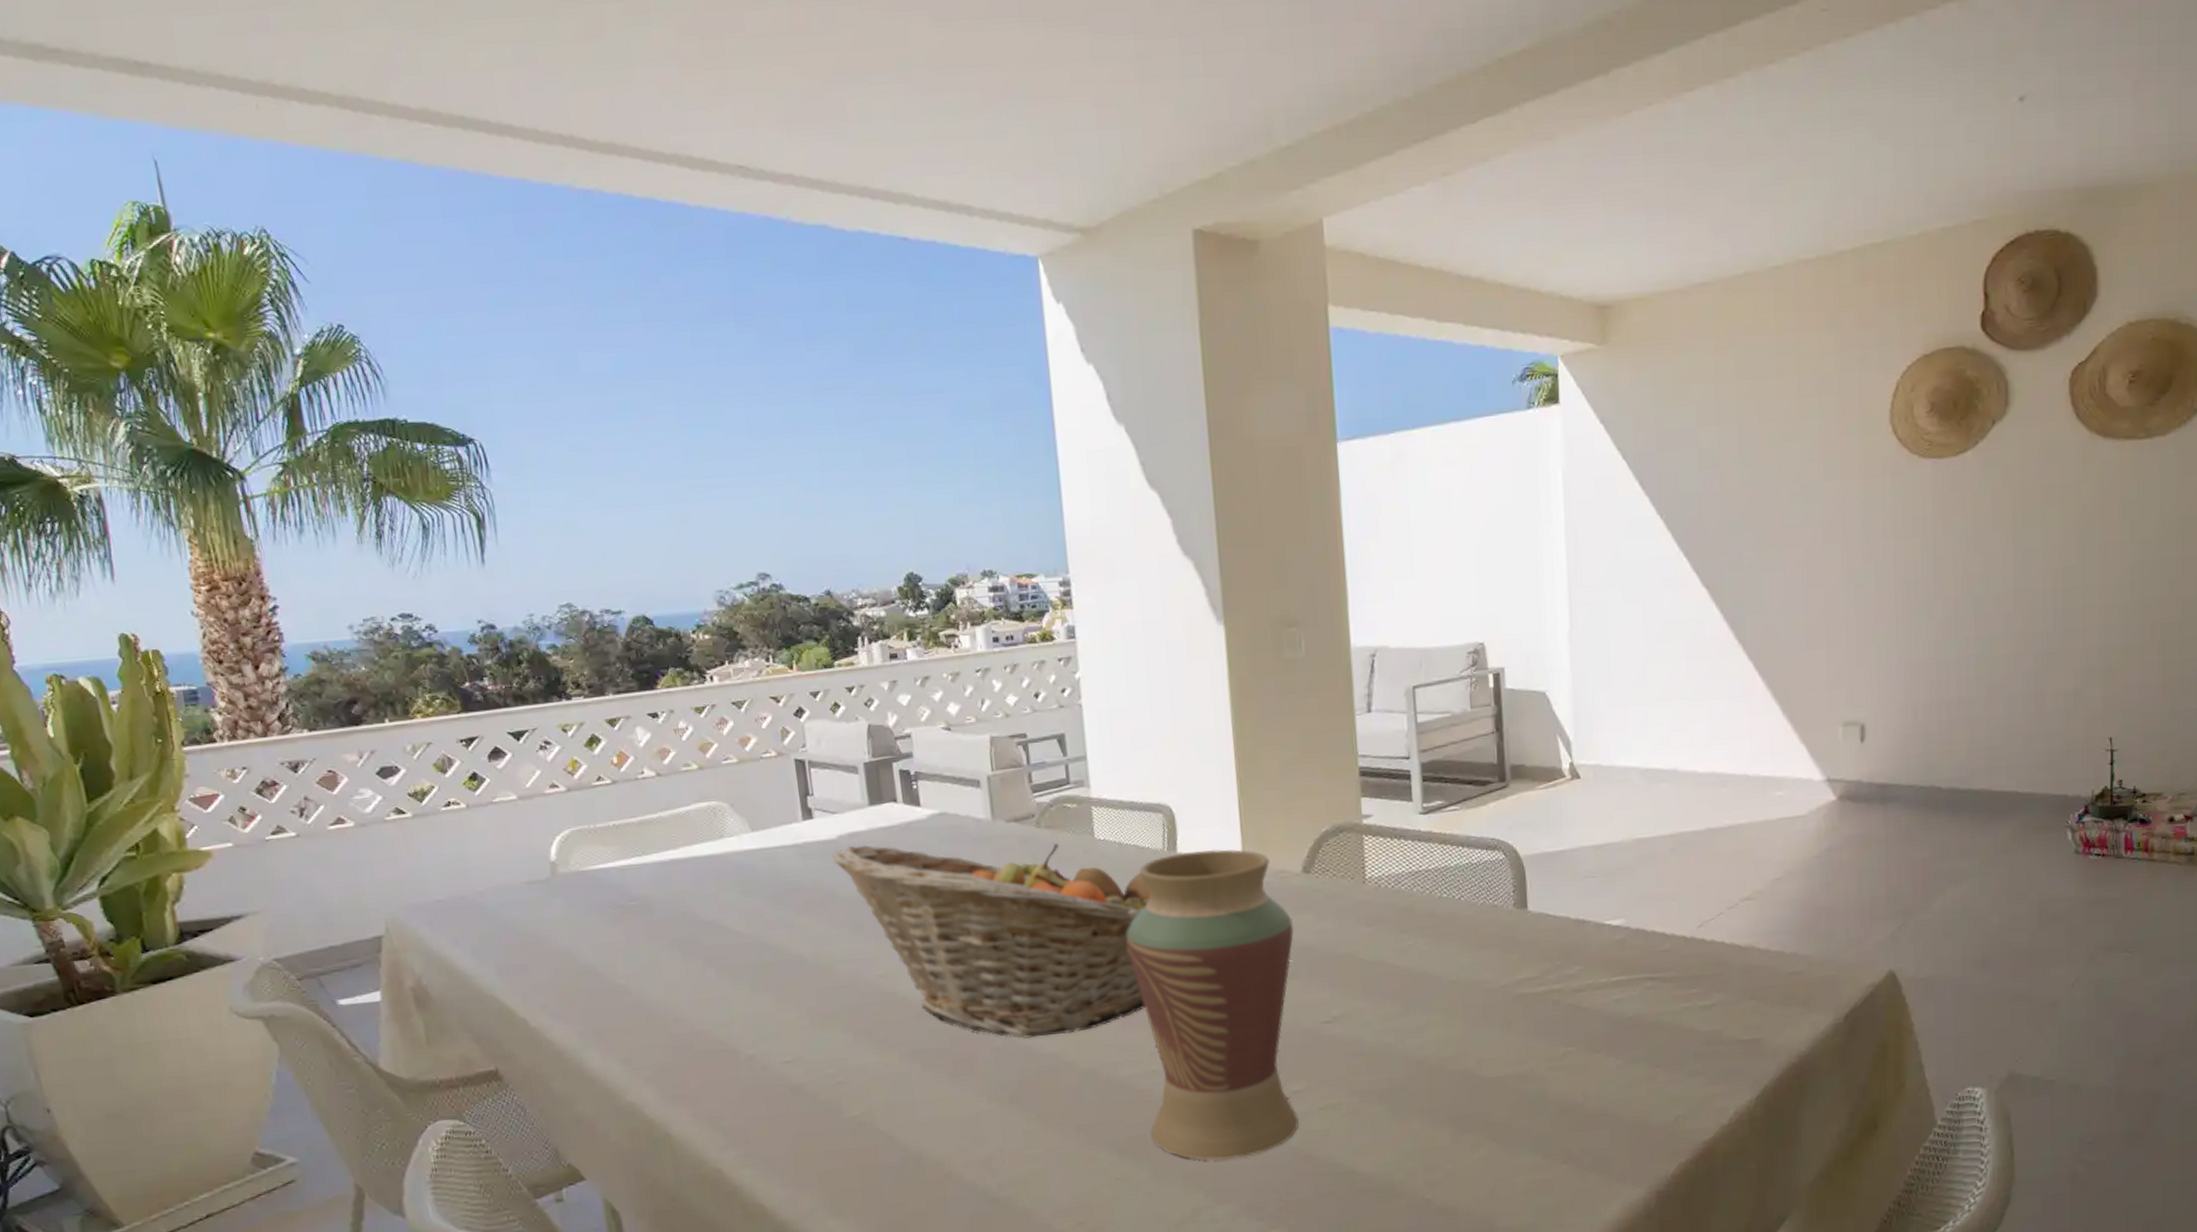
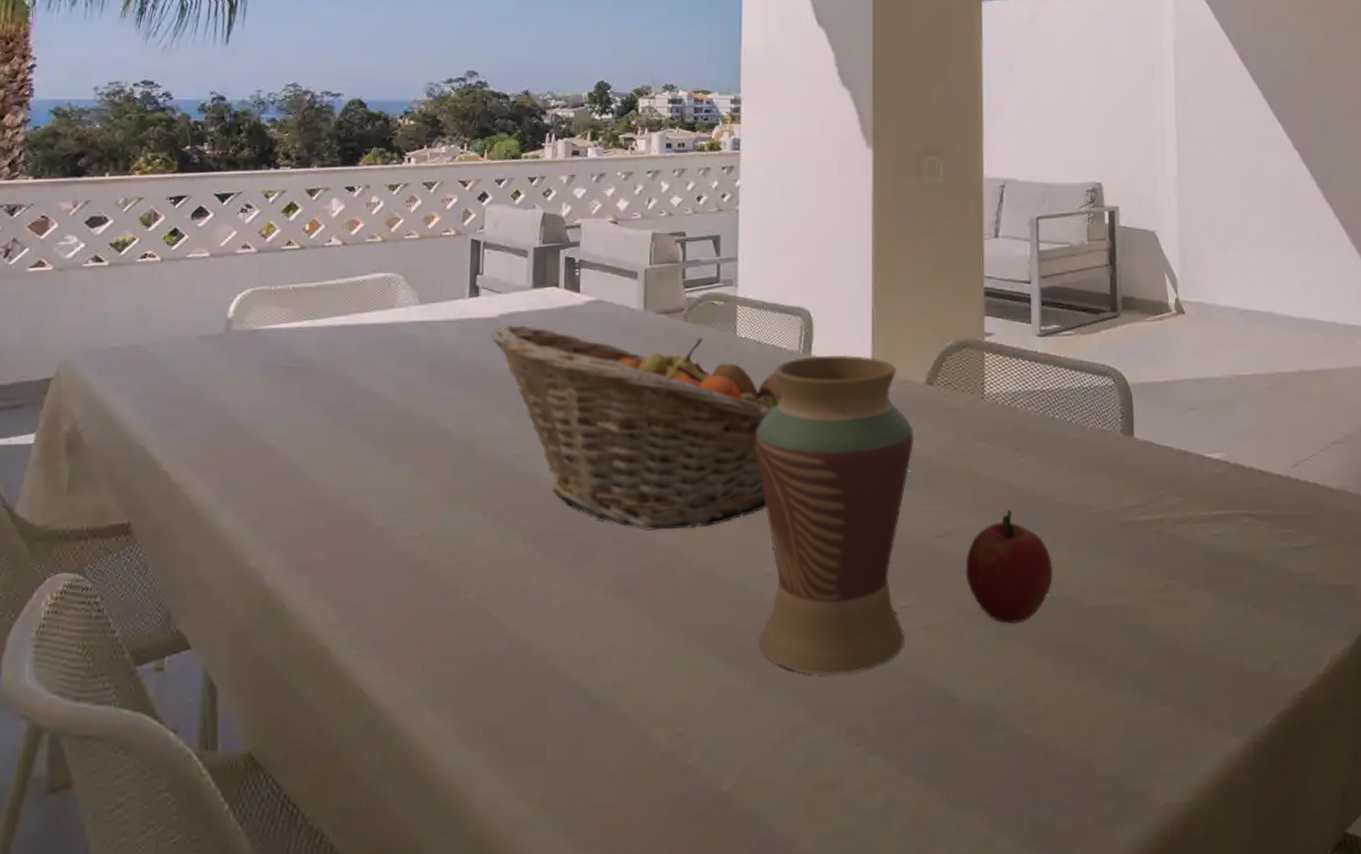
apple: none [1356,990,1448,1100] -> present [965,508,1053,624]

